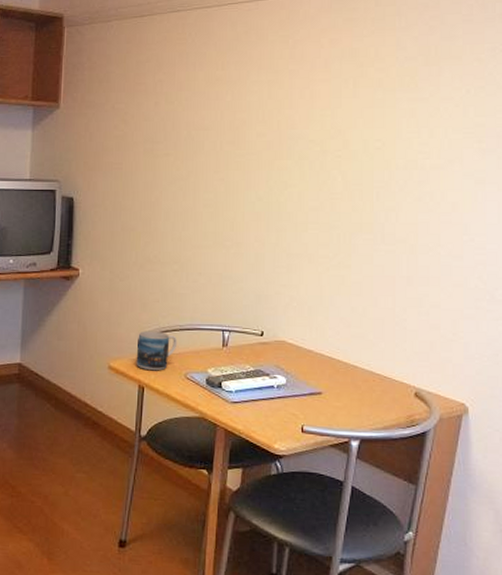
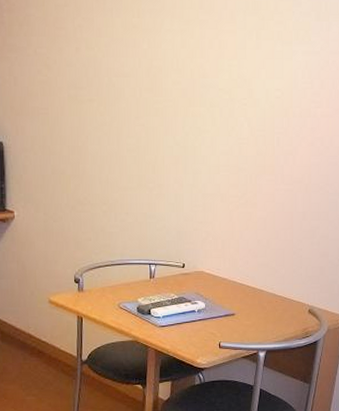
mug: present [136,330,178,371] -> none [73,267,110,303]

